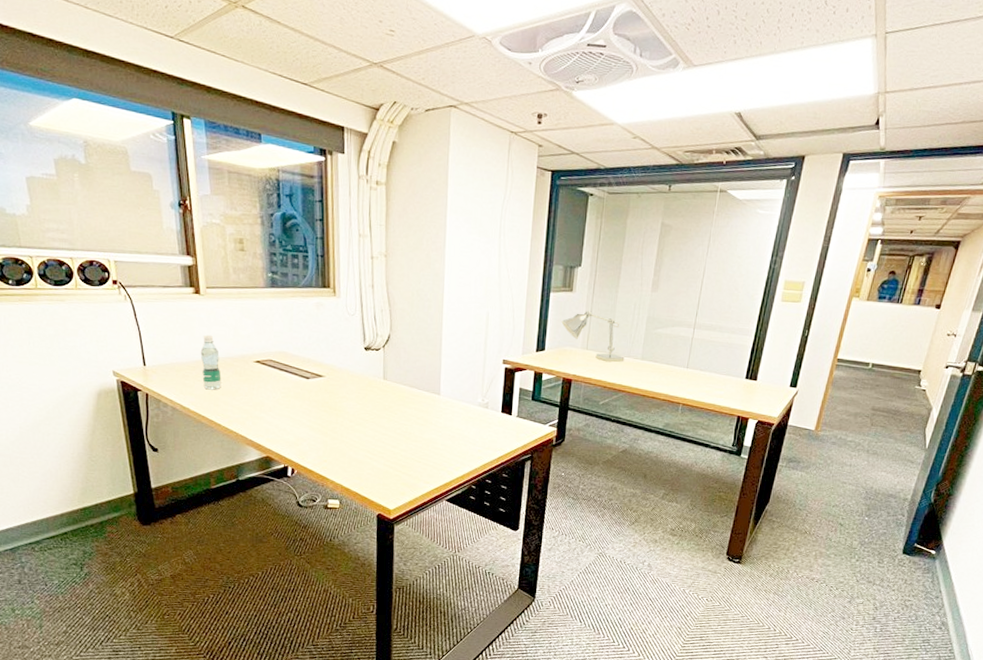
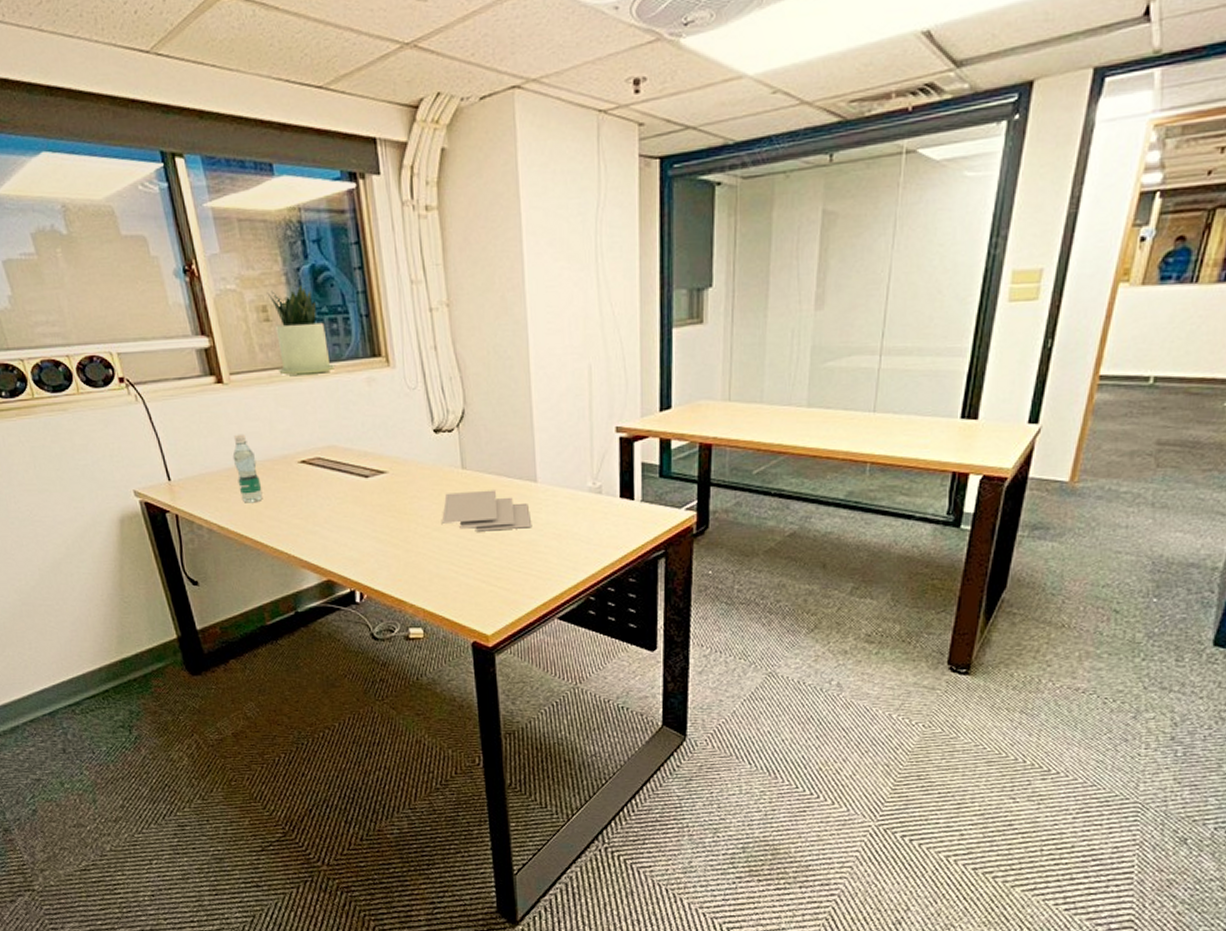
planter: none [244,227,293,296] -> present [267,286,336,375]
papers: none [363,397,433,430] -> present [441,490,532,532]
desk lamp: present [561,311,625,363] -> none [691,348,783,416]

